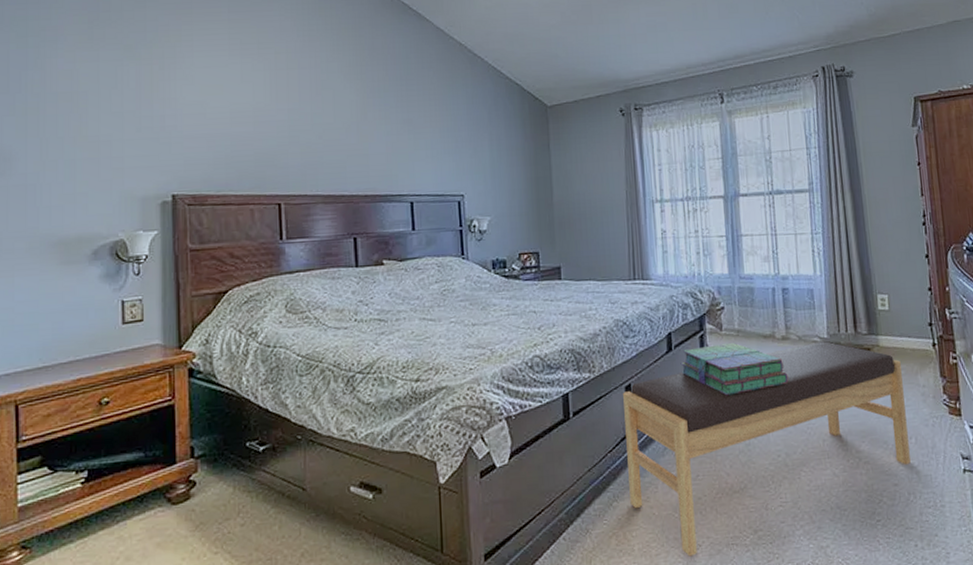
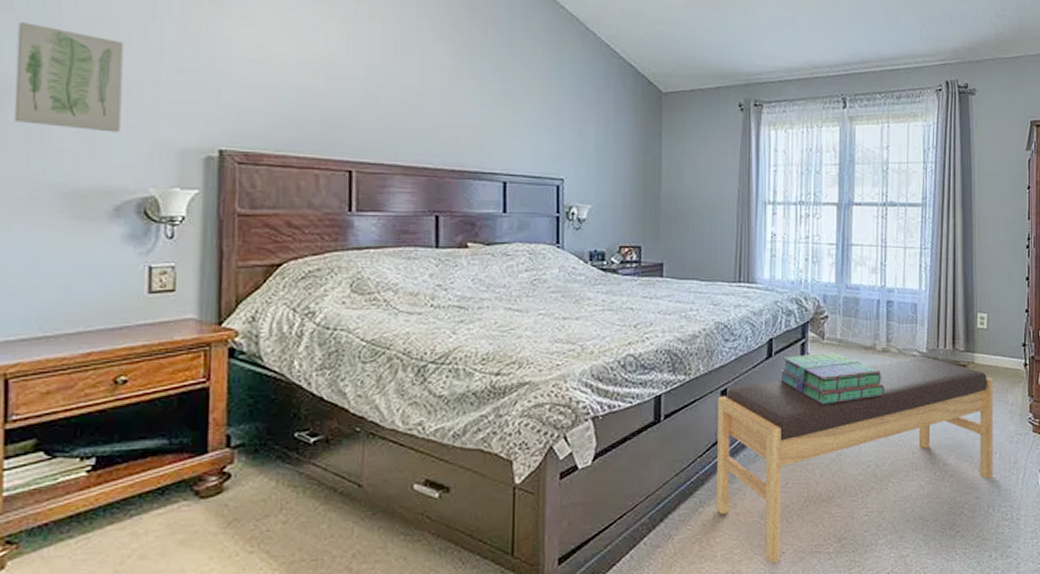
wall art: none [14,102,94,188] -> present [13,22,124,133]

